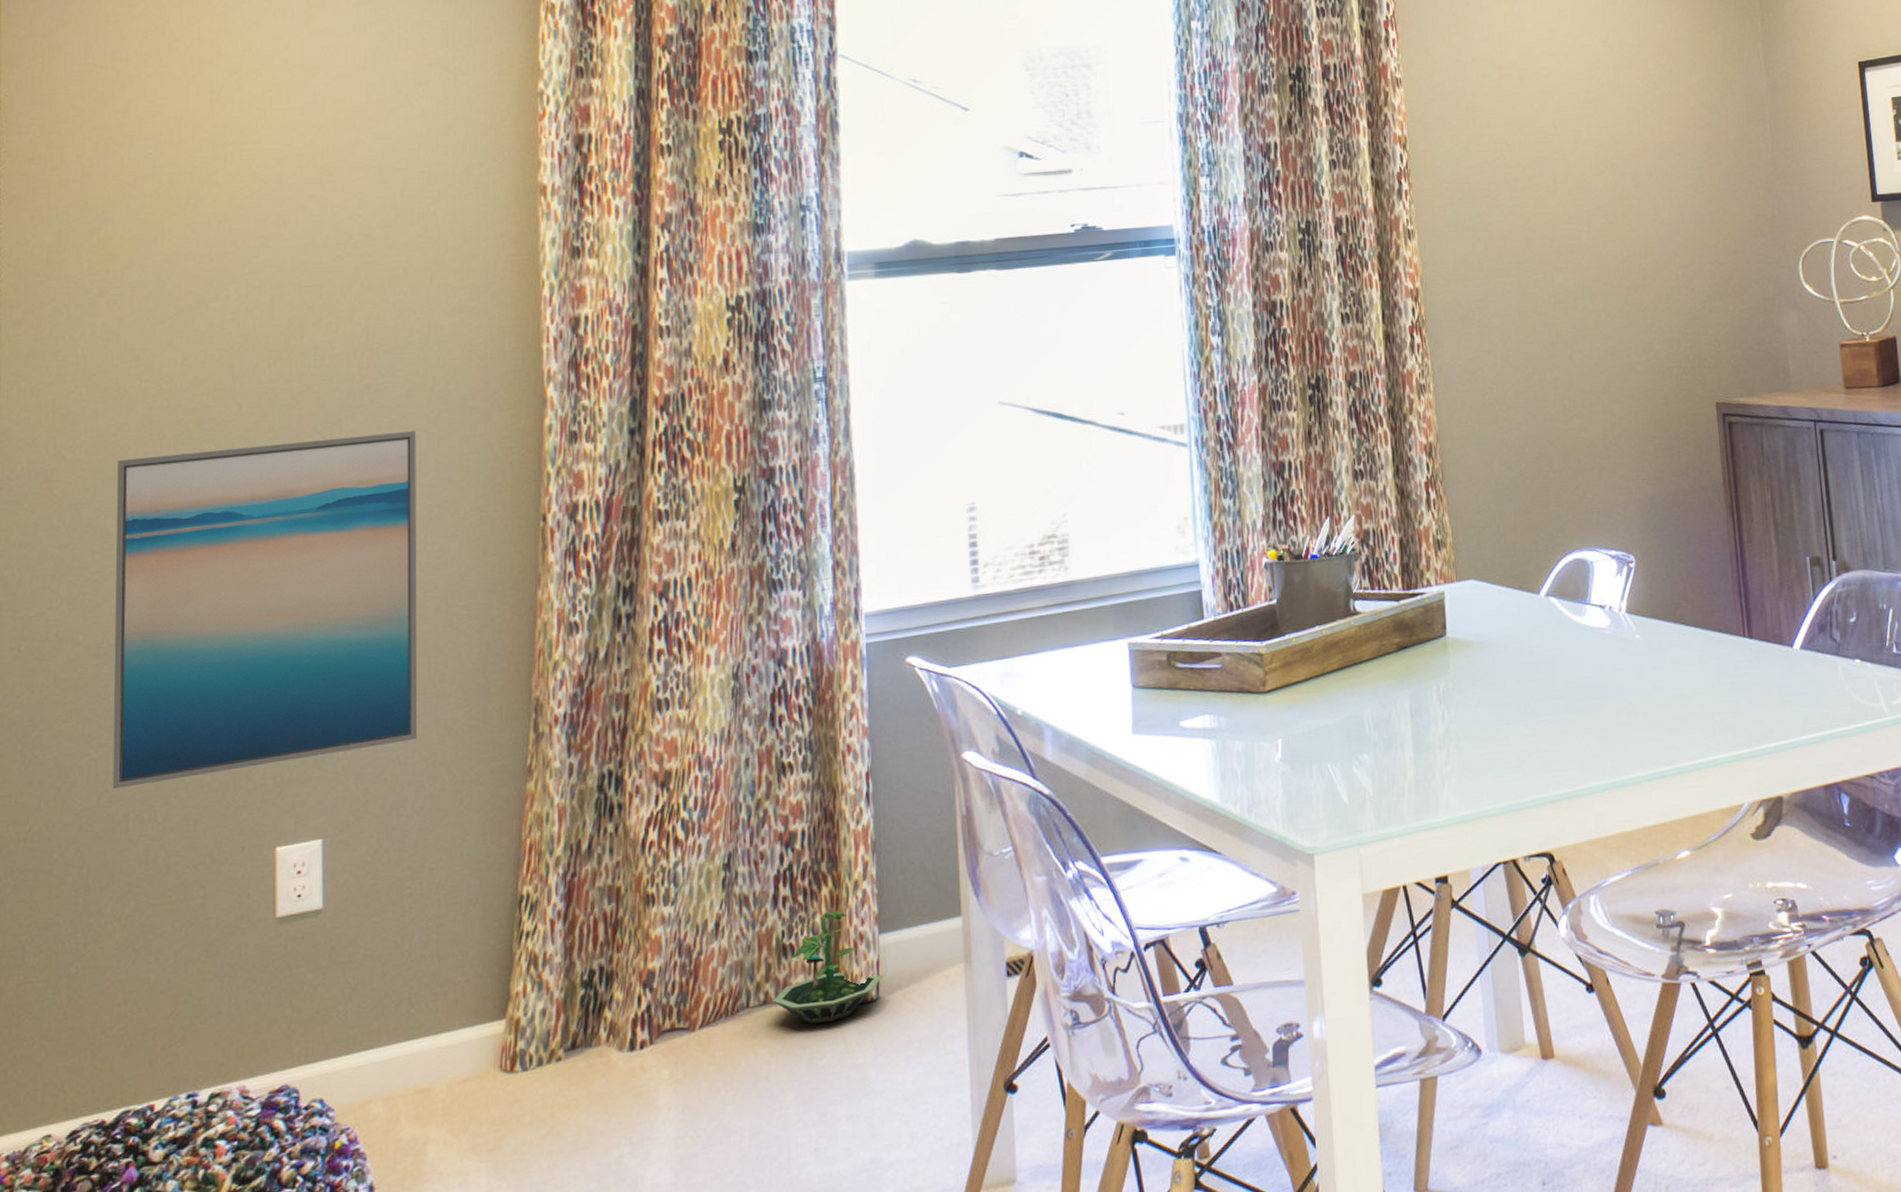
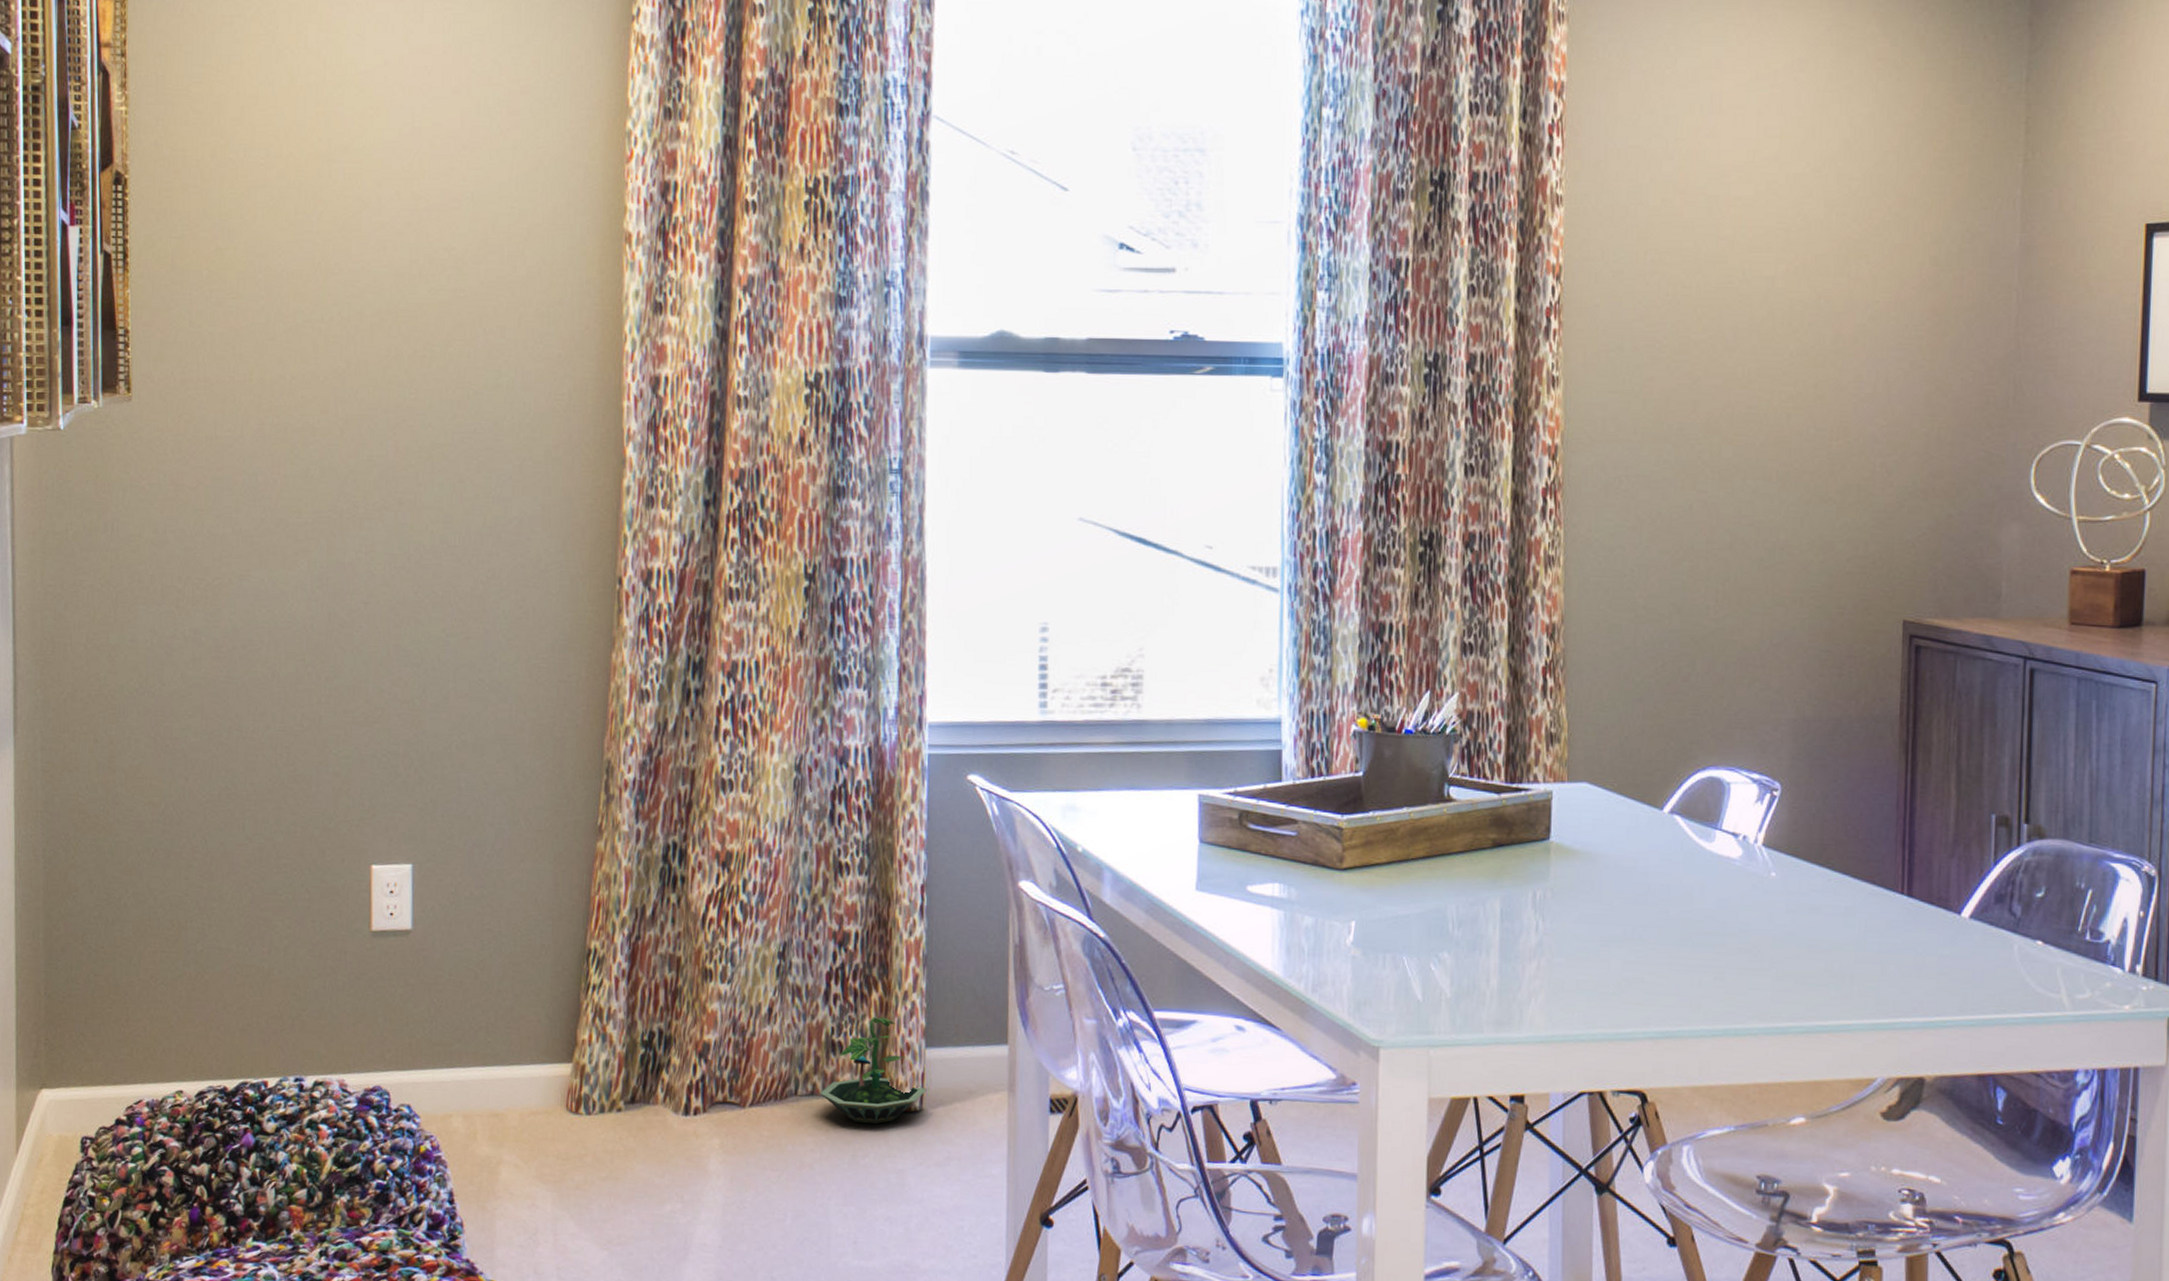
wall art: present [112,430,418,789] -> none [231,471,502,787]

